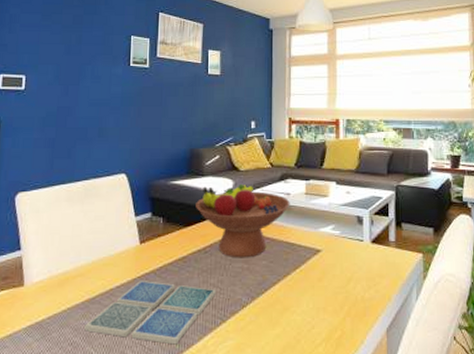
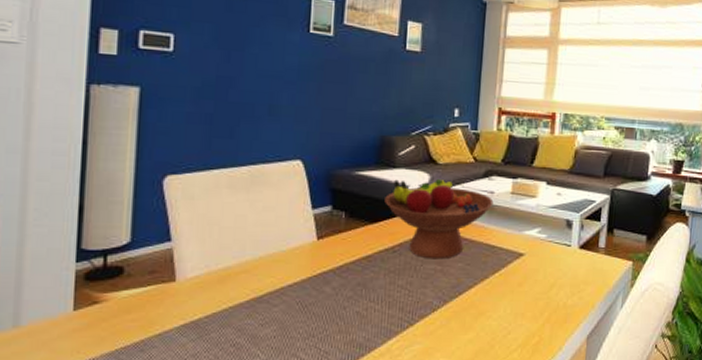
drink coaster: present [84,281,216,345] -> none [249,280,404,348]

